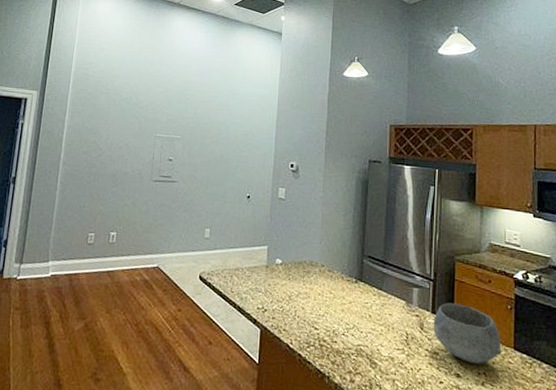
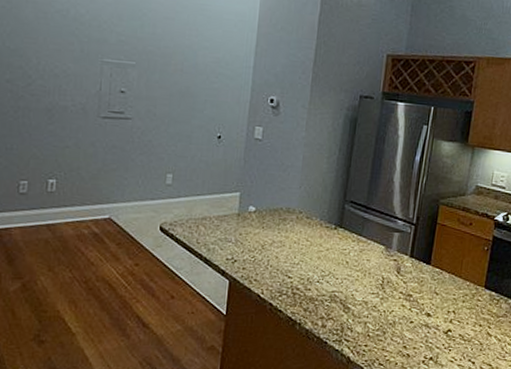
bowl: present [433,302,502,364] -> none [409,246,474,303]

